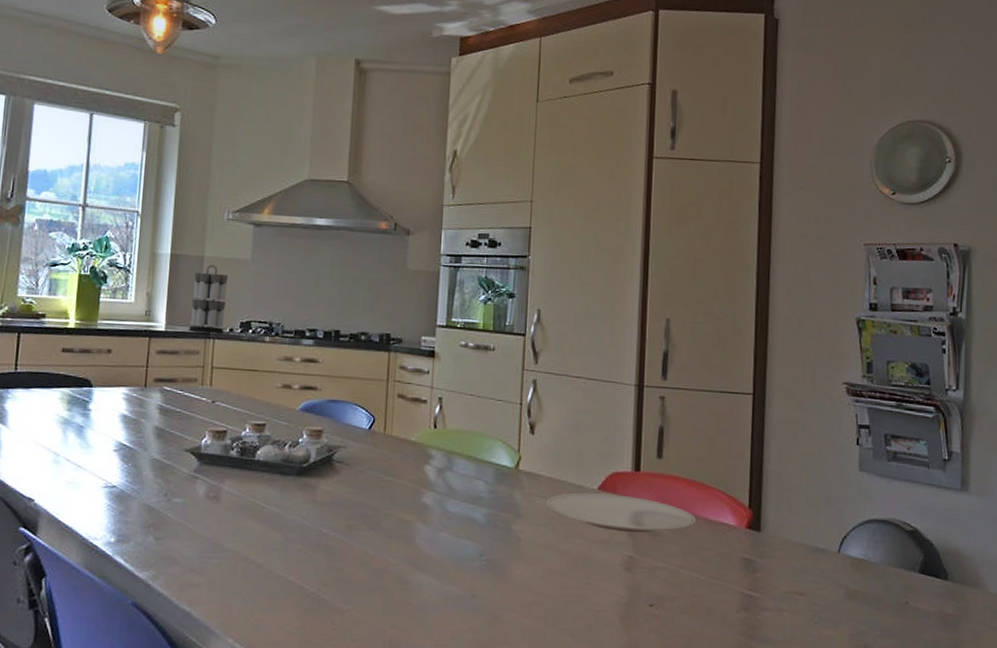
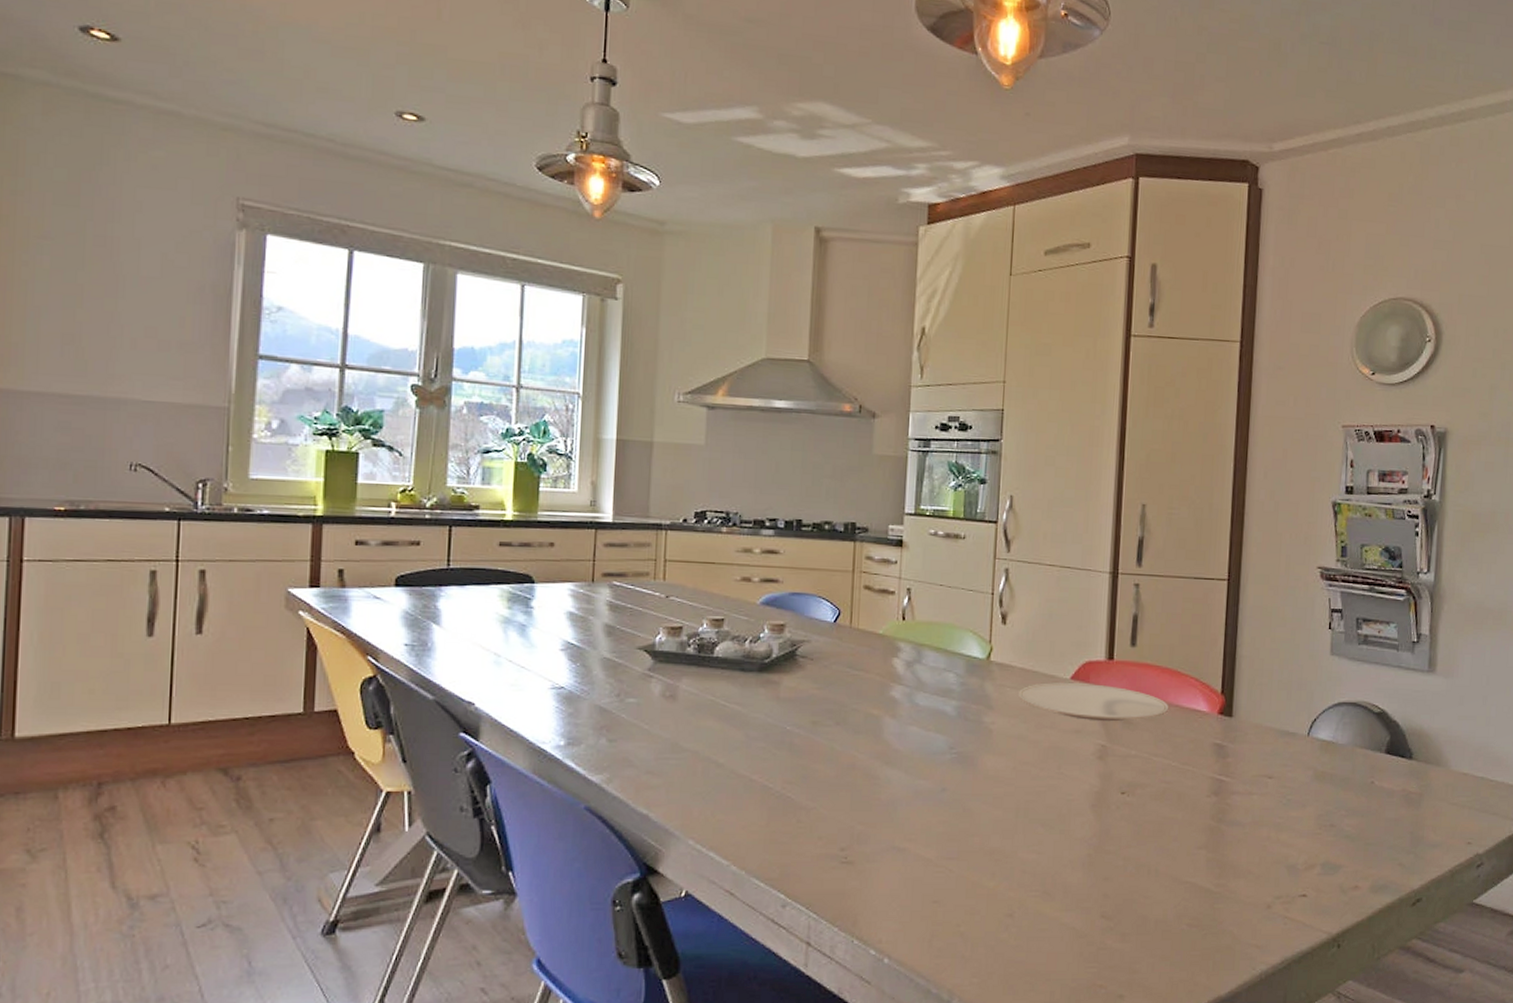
spice rack: present [189,264,229,333] -> none [639,450,681,524]

